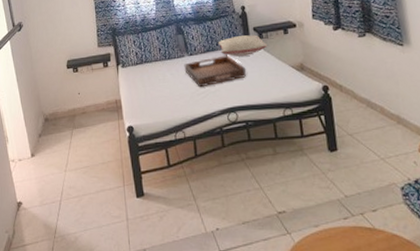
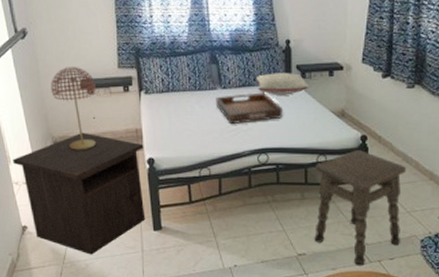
nightstand: none [9,107,129,227] -> present [12,132,146,255]
table lamp: none [42,50,81,125] -> present [51,67,97,150]
side table: none [283,100,381,221] -> present [314,150,407,266]

